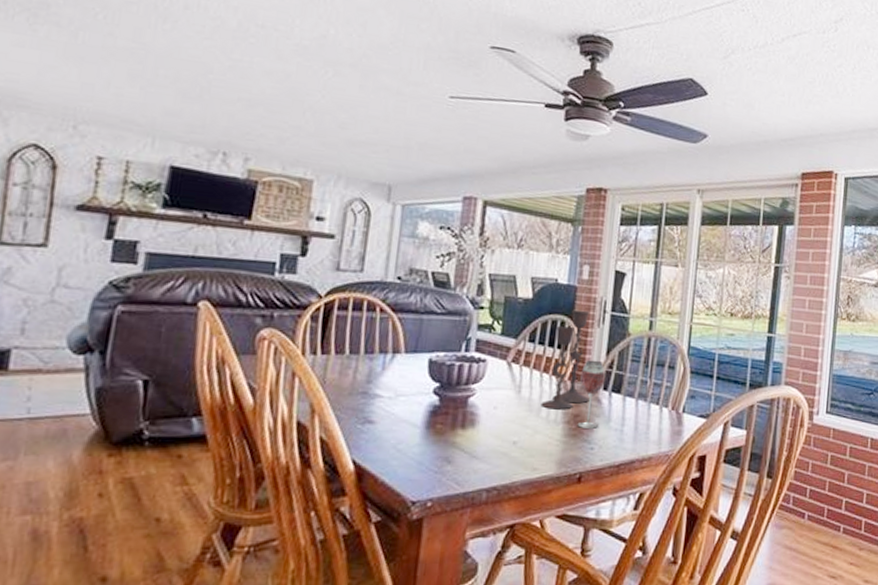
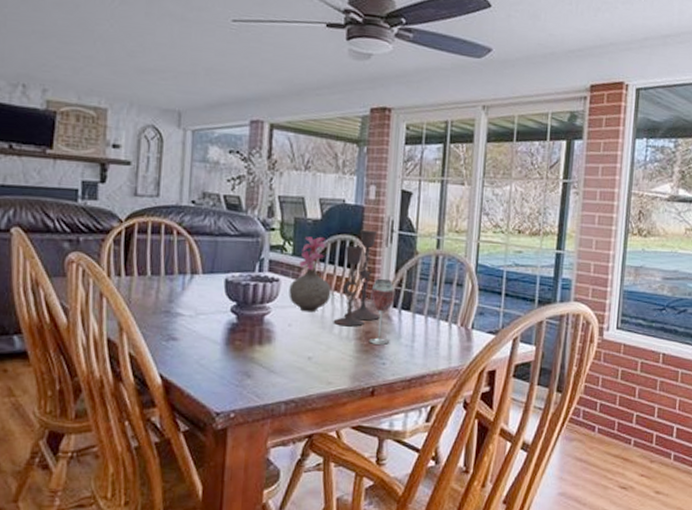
vase: none [495,316,540,394] -> present [288,236,331,311]

